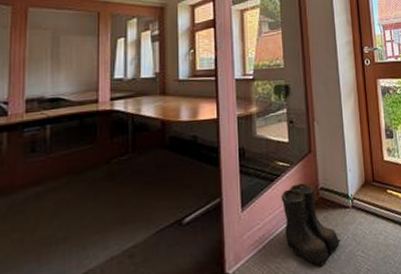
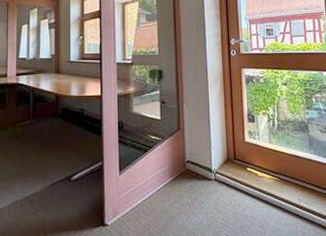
boots: present [281,183,341,267] -> none [152,155,204,228]

